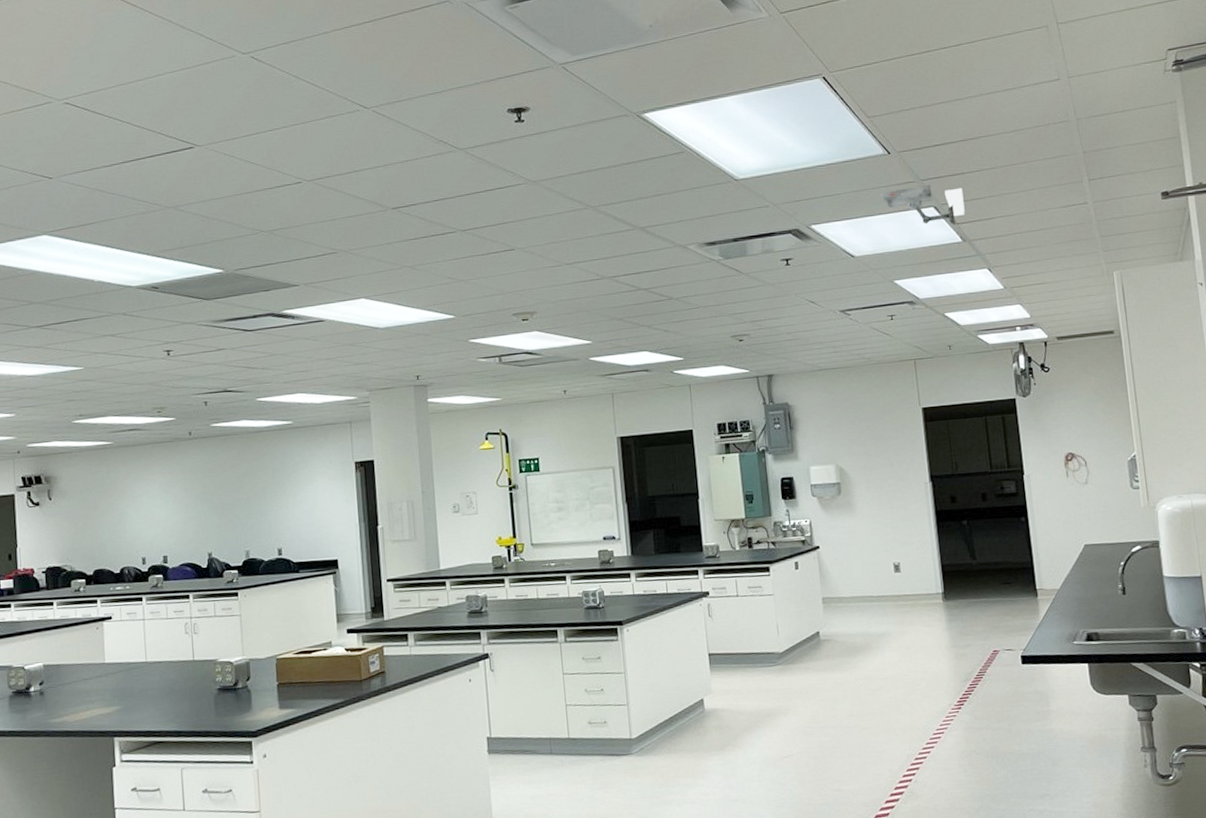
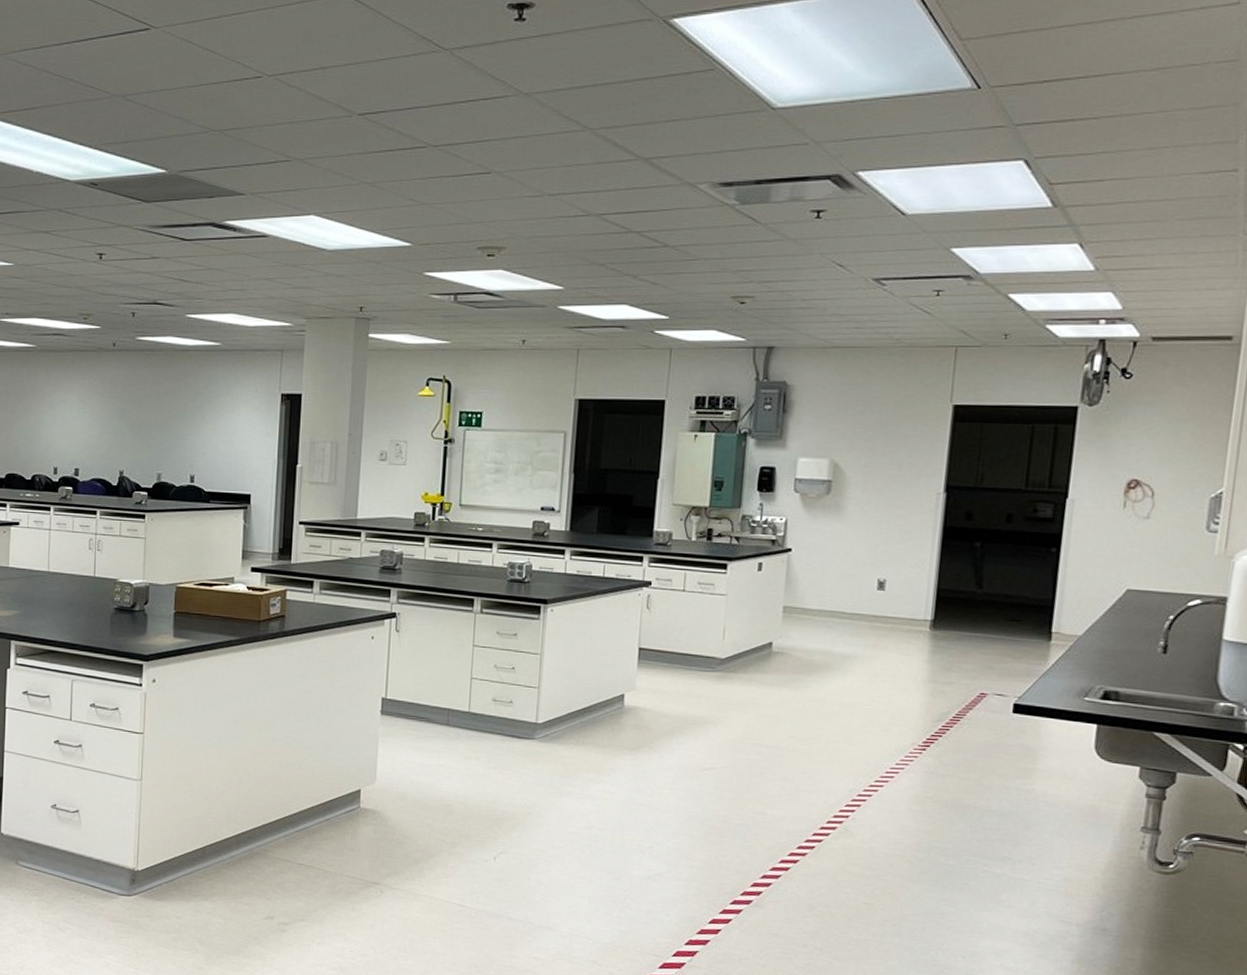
security camera: present [880,184,965,226] -> none [955,130,1068,186]

